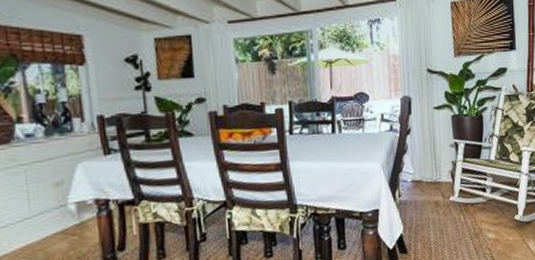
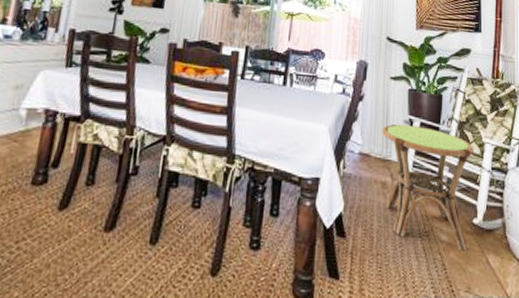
side table: none [430,147,513,243] -> present [381,124,474,251]

